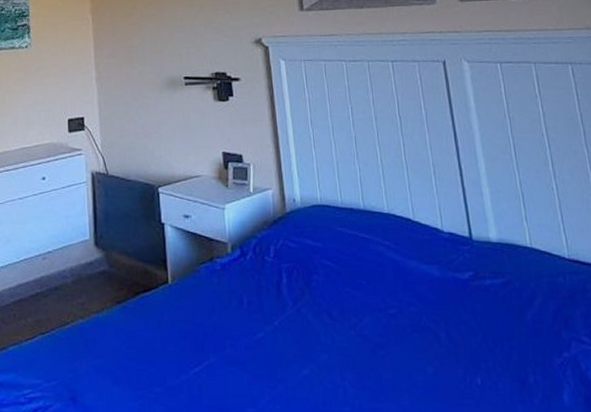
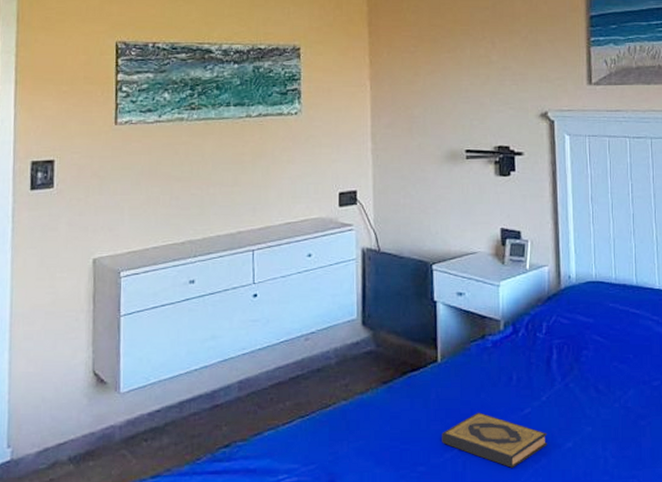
hardback book: none [176,335,283,393] -> present [442,412,548,468]

